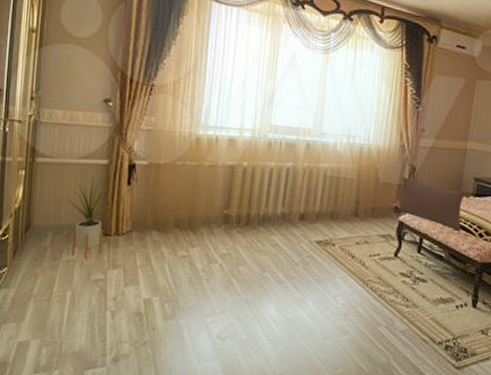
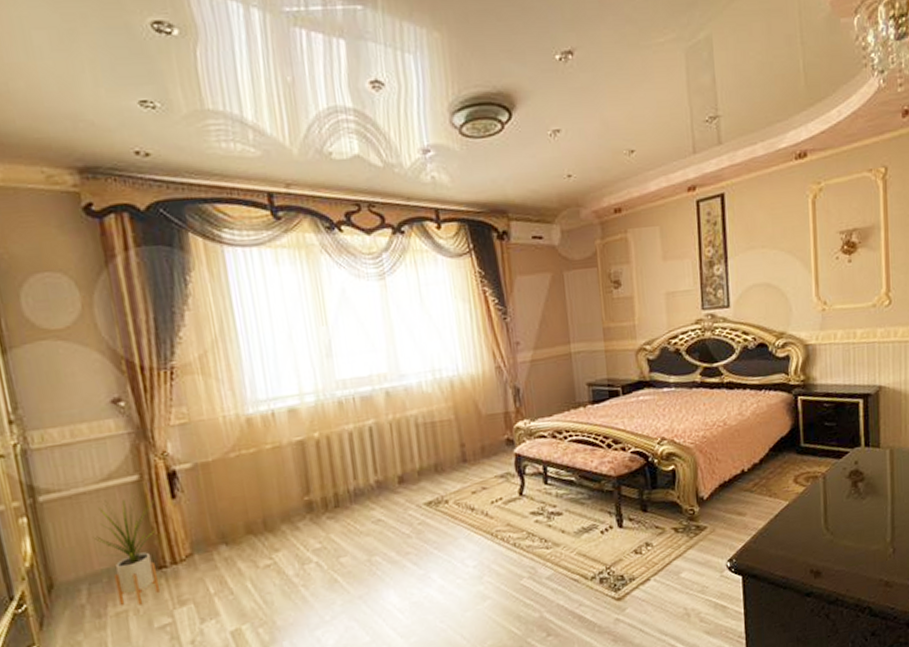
pillow: present [398,176,465,231] -> none [506,402,587,448]

